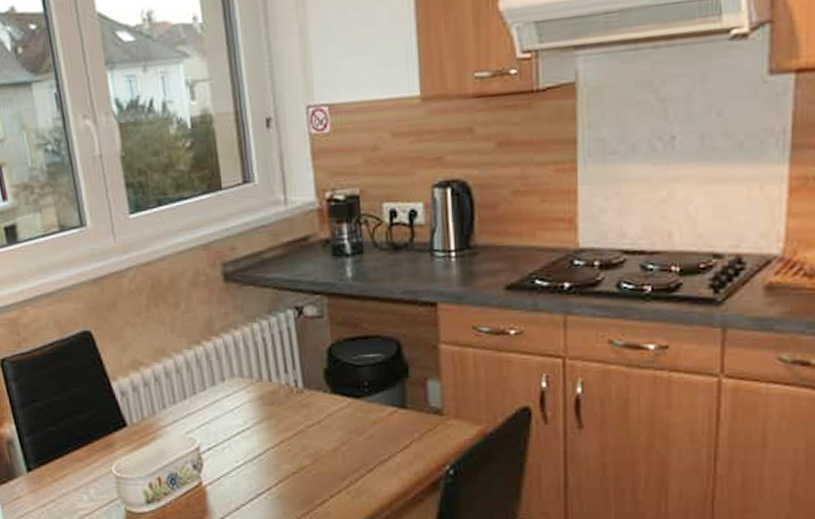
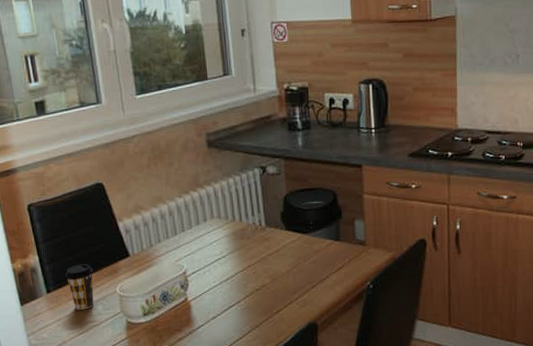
coffee cup: none [48,435,85,494] -> present [65,264,94,310]

